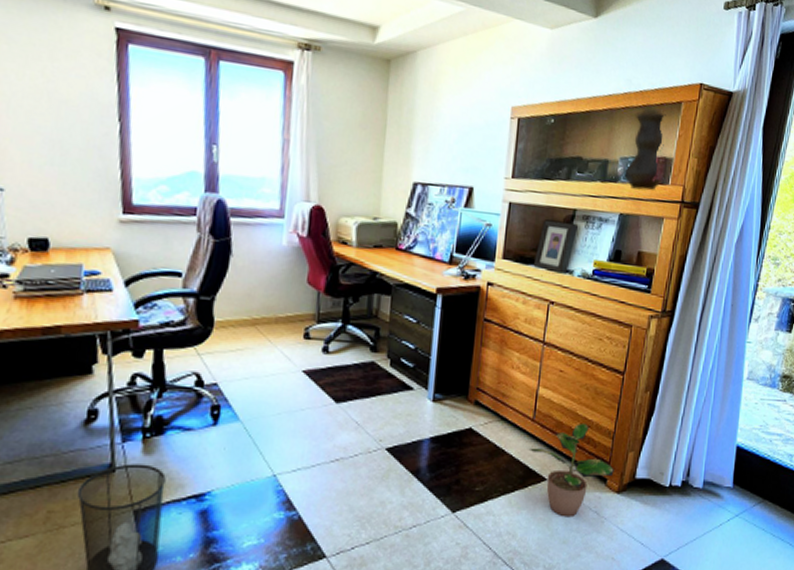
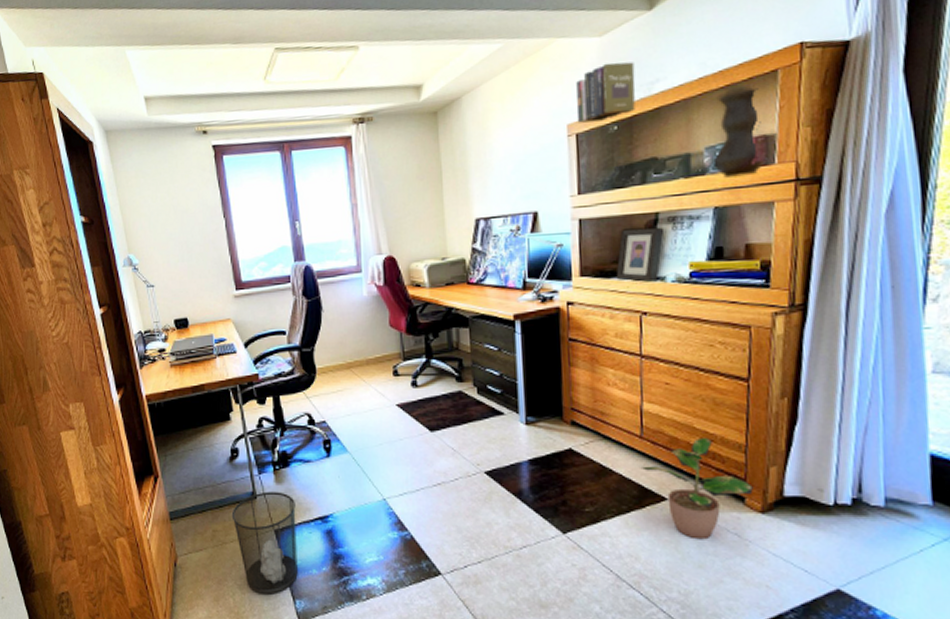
books: none [520,56,576,112] -> present [576,62,636,123]

